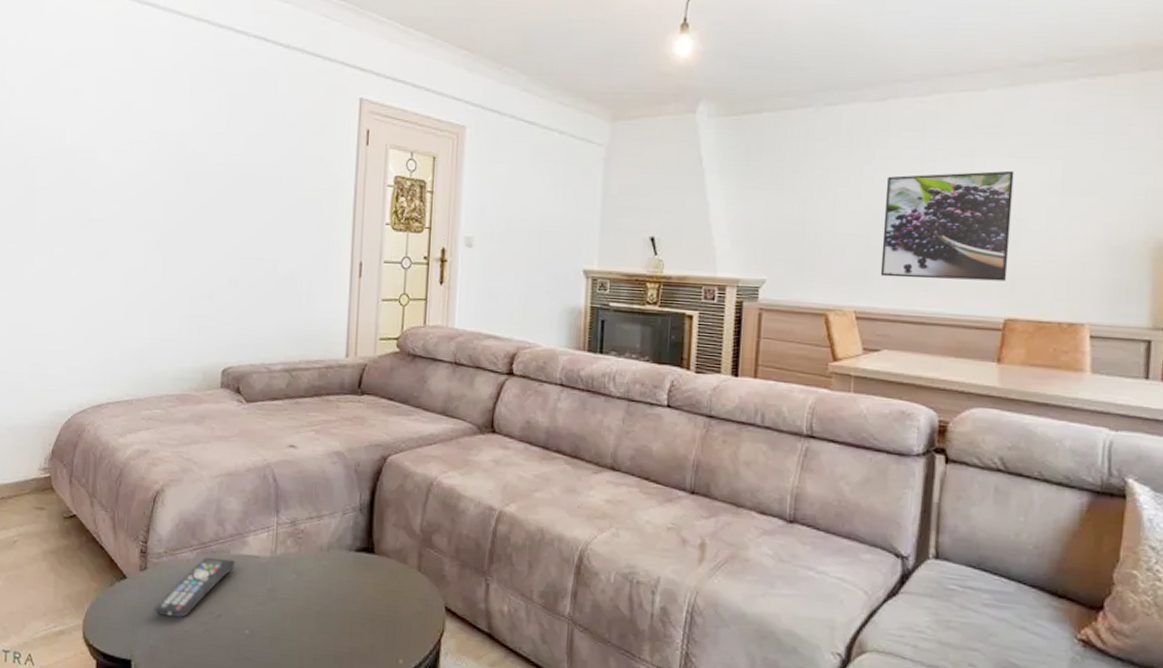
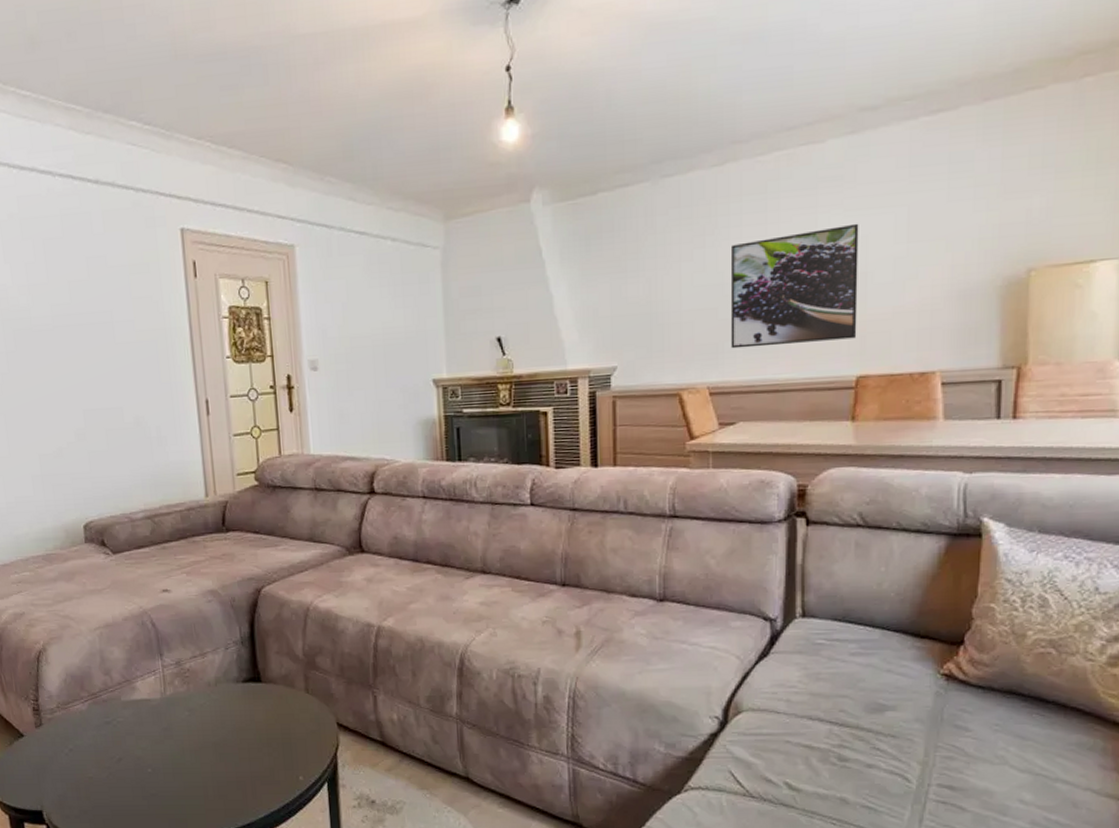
remote control: present [154,556,235,618] -> none [56,705,128,767]

